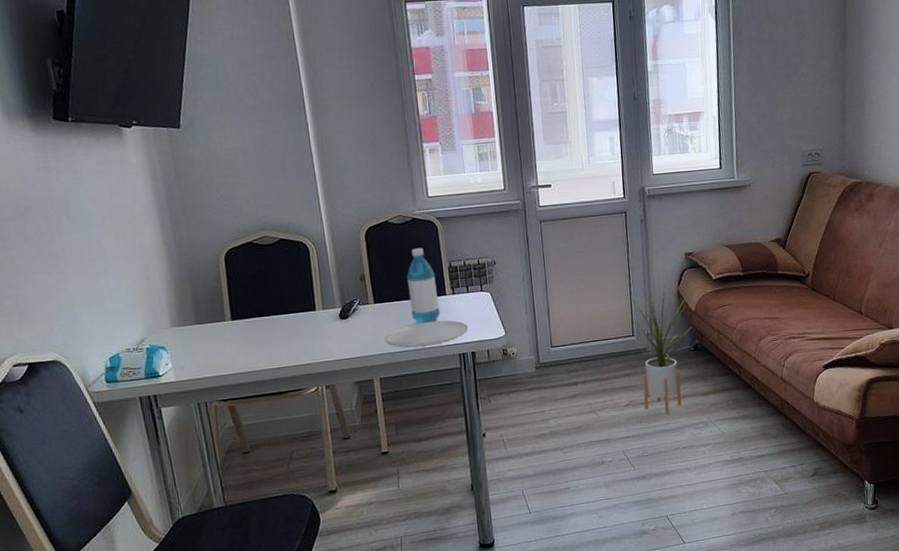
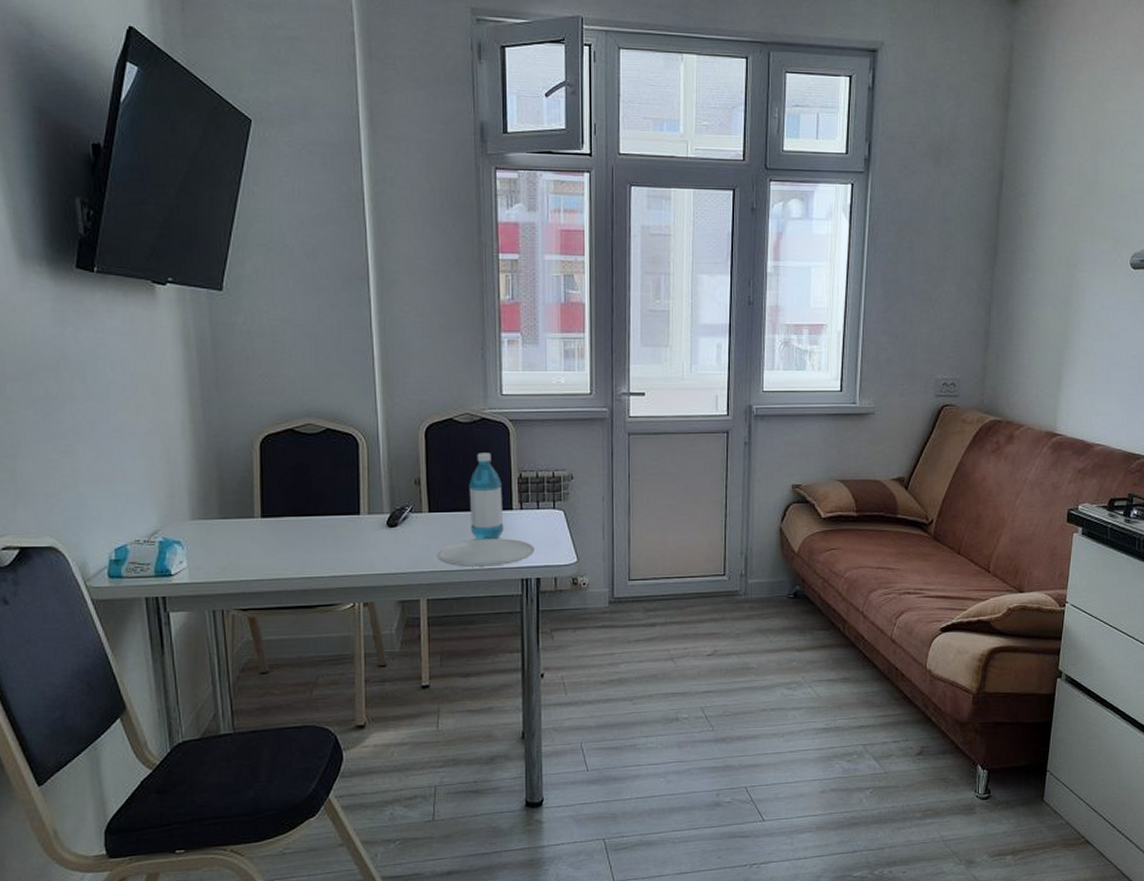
house plant: present [628,285,692,414] -> none [722,520,793,669]

